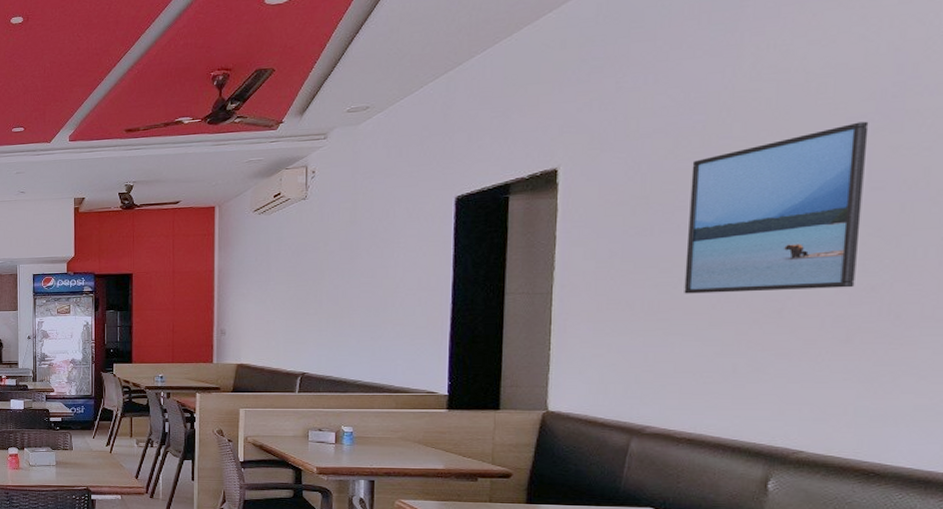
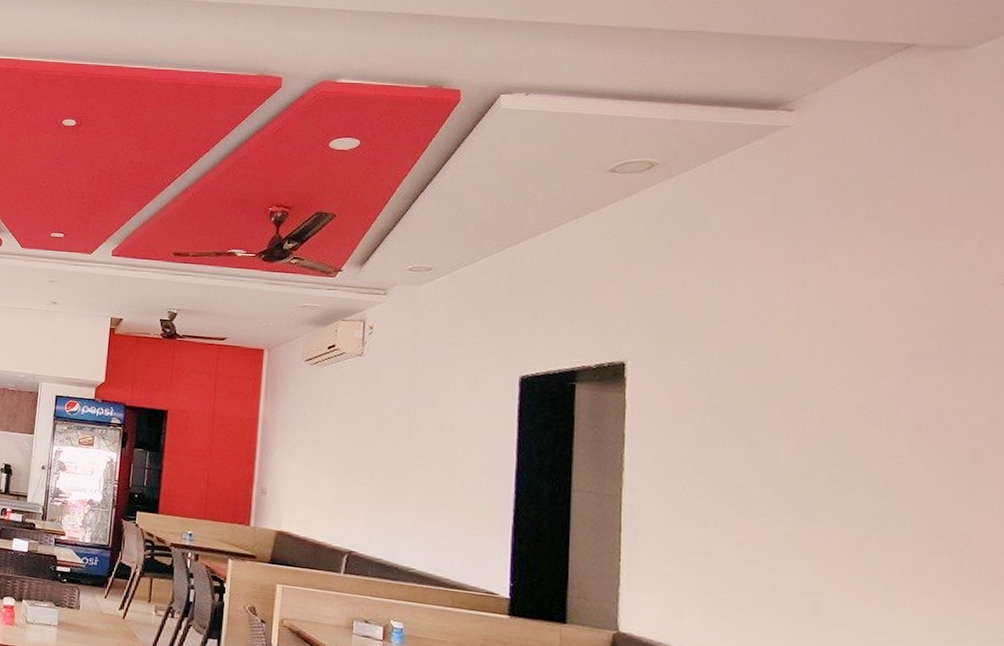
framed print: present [684,121,869,294] -> none [759,359,934,534]

